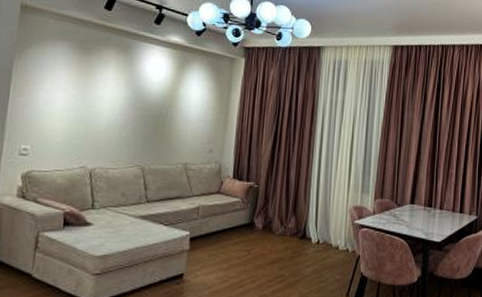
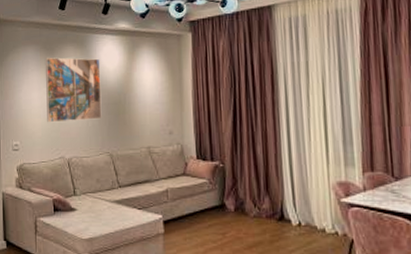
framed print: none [70,57,145,131] -> present [45,57,102,123]

